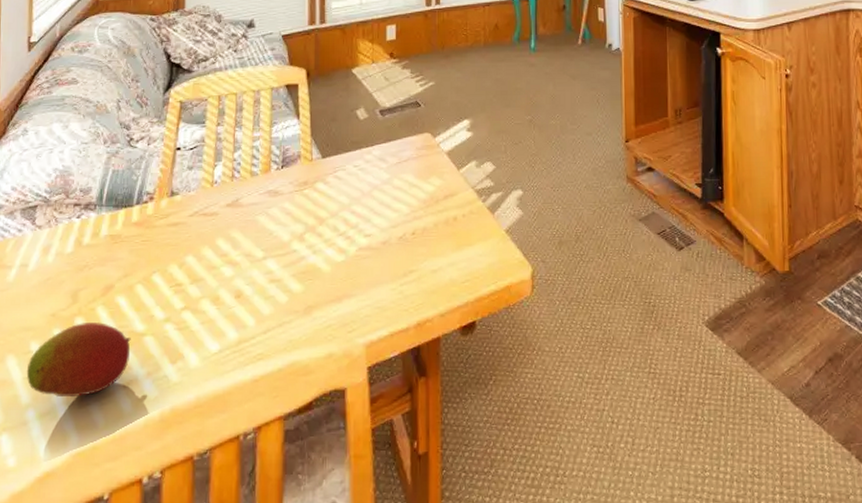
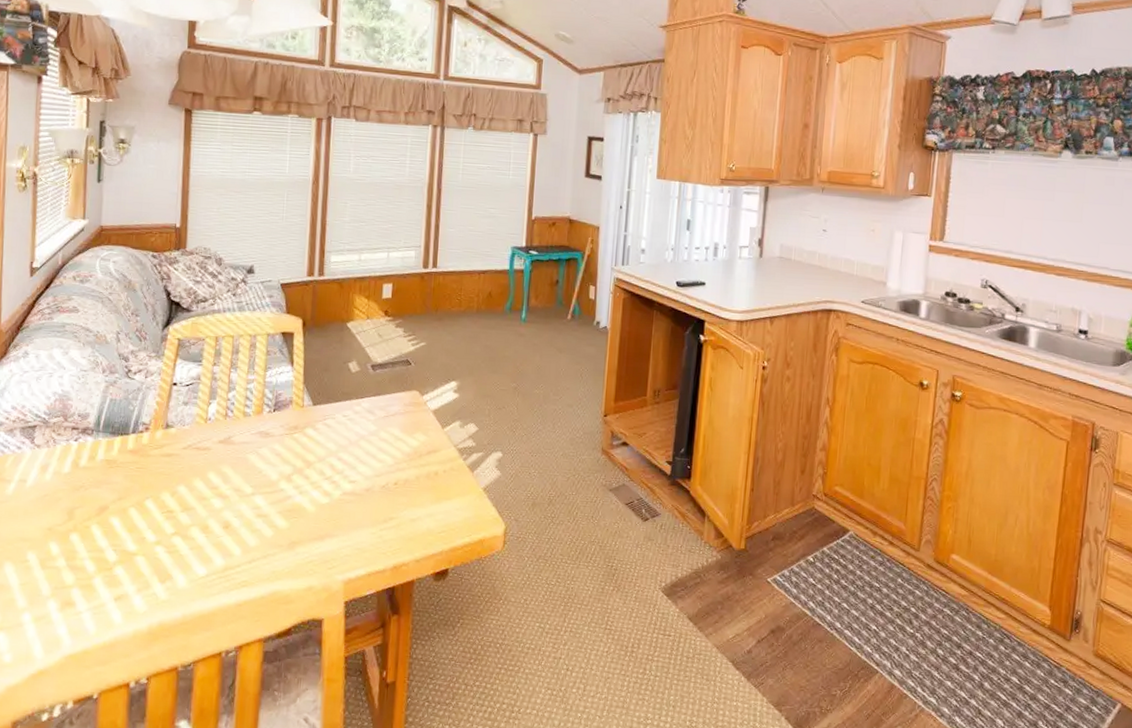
fruit: present [26,322,131,397] -> none [23,538,123,605]

